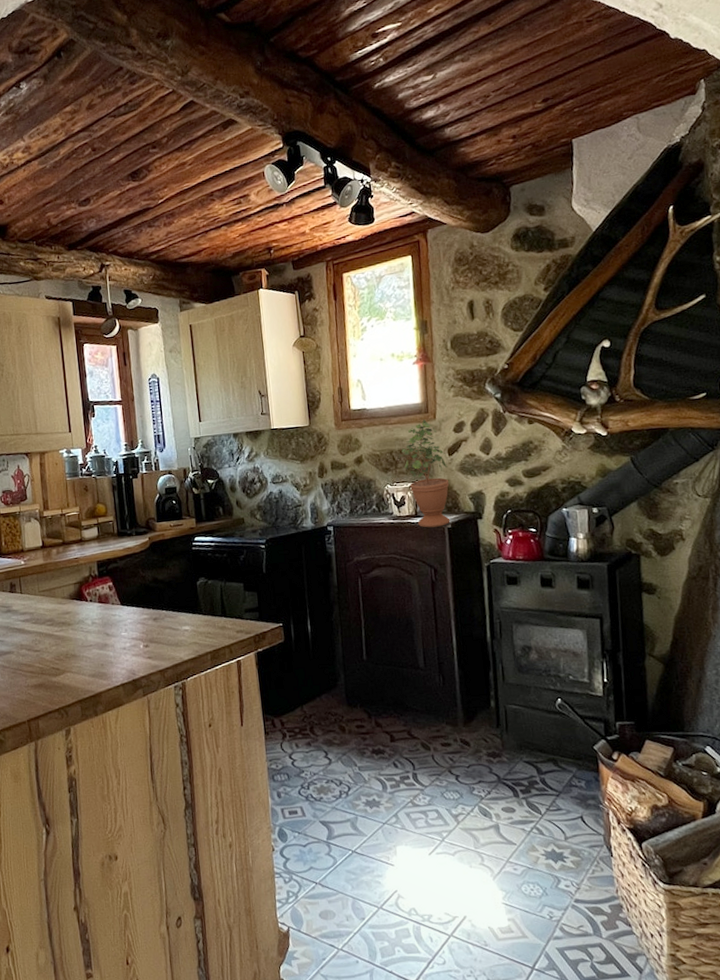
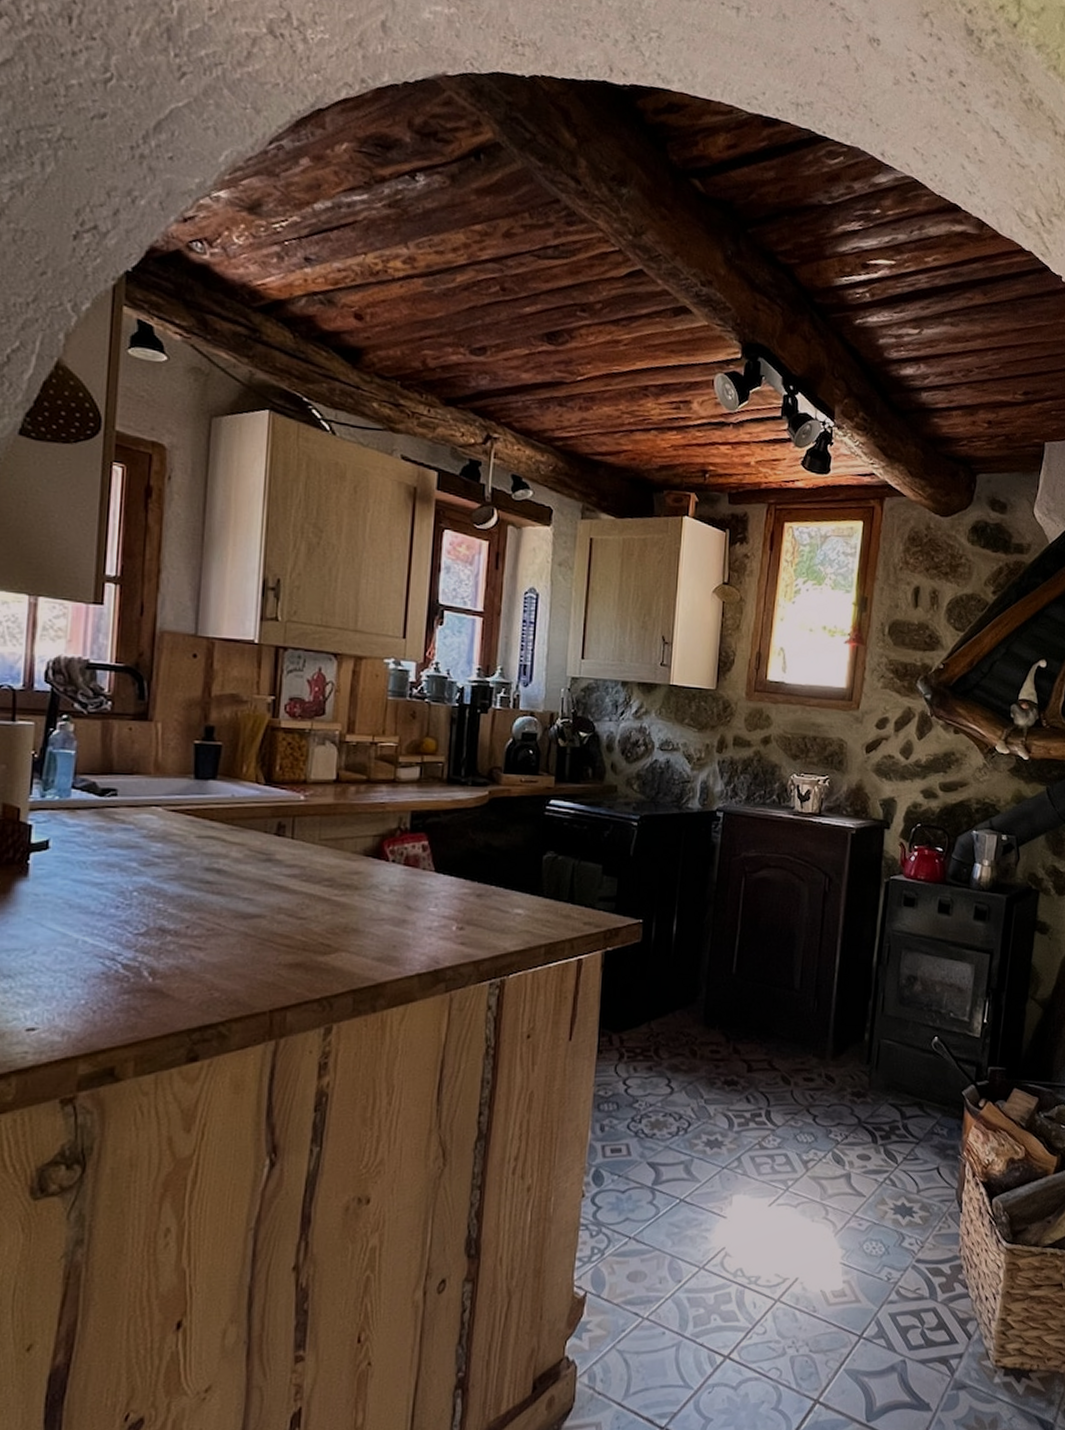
potted plant: present [398,419,450,528] -> none [810,707,863,831]

